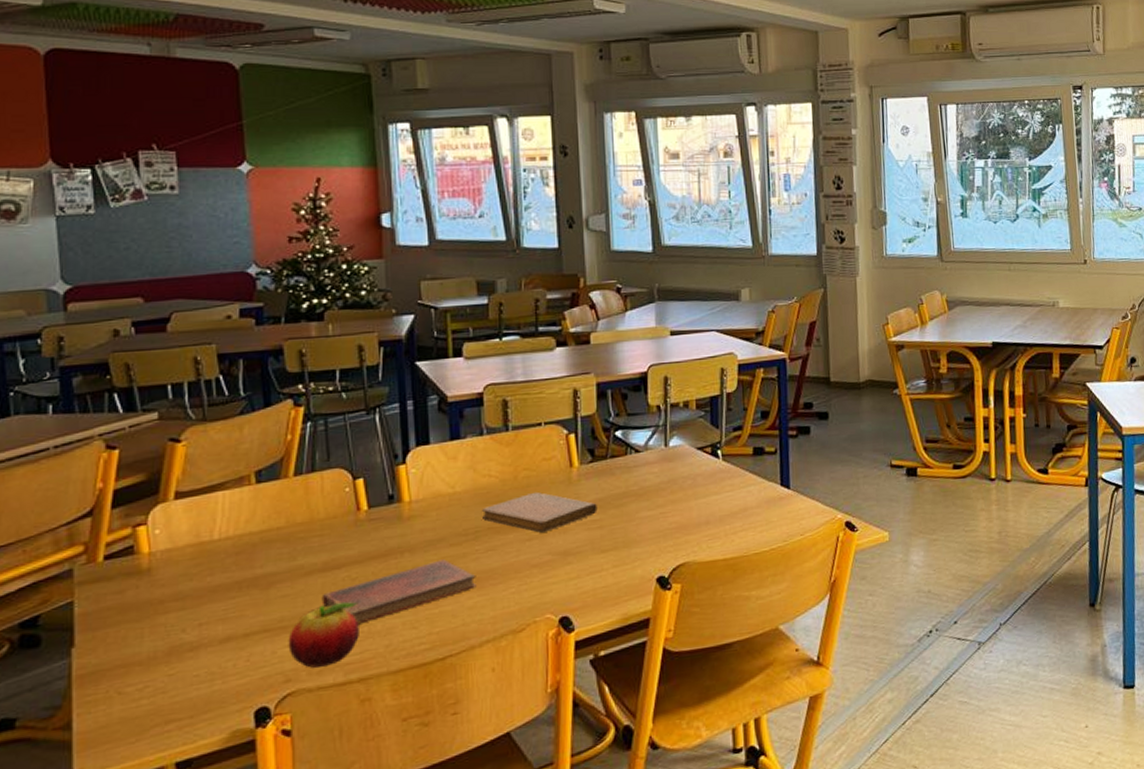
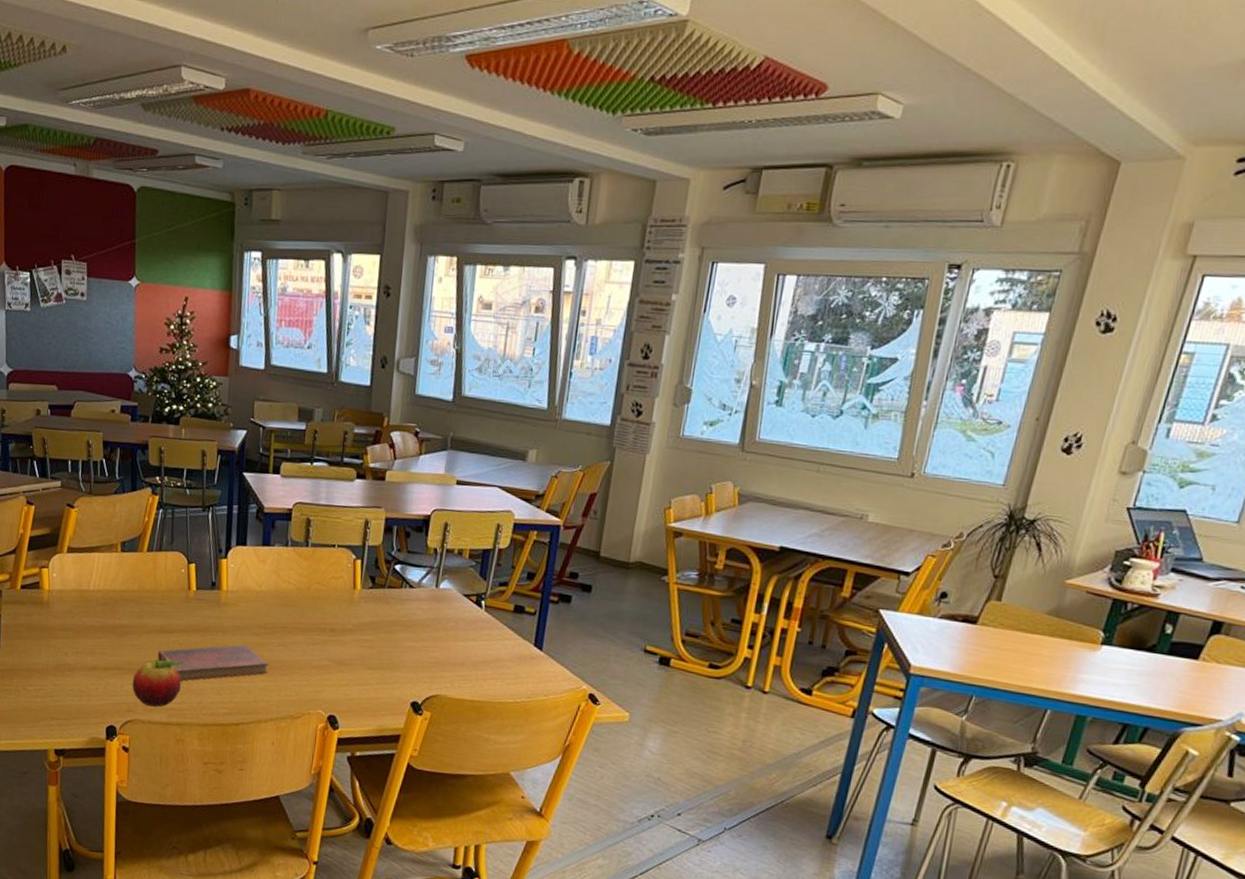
notebook: present [482,491,598,533] -> none [279,604,371,641]

